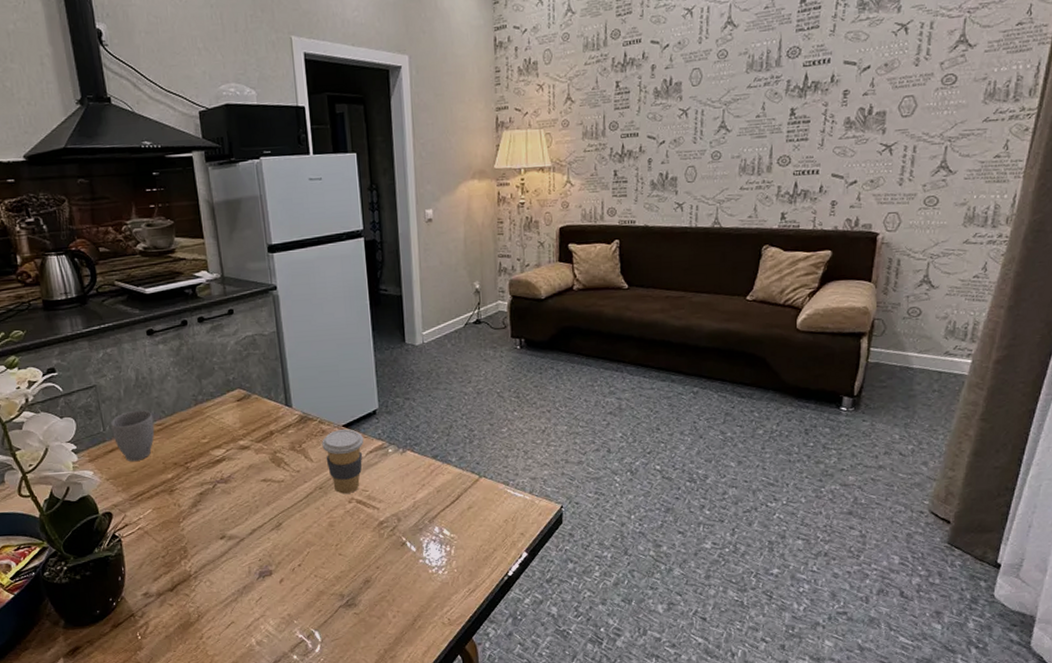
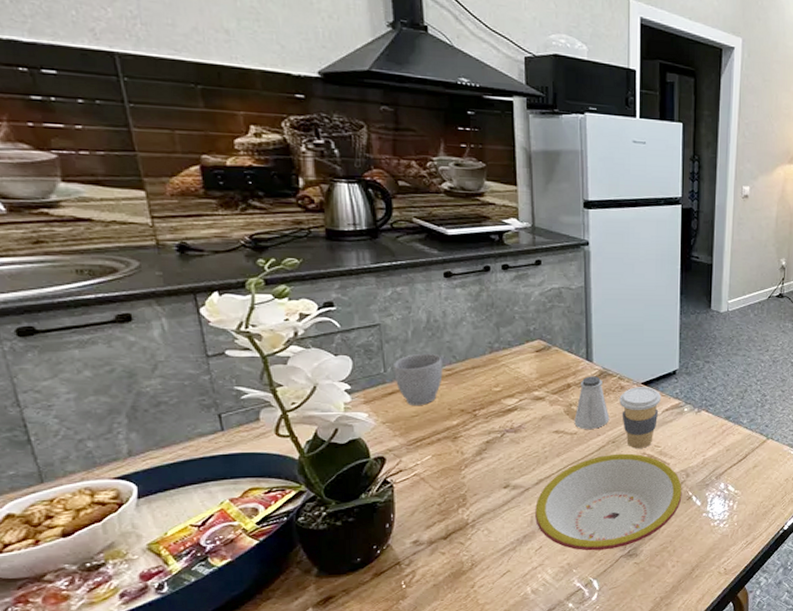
bowl: none [251,499,396,601] -> present [535,453,682,551]
saltshaker: none [280,421,315,476] -> present [574,376,610,429]

